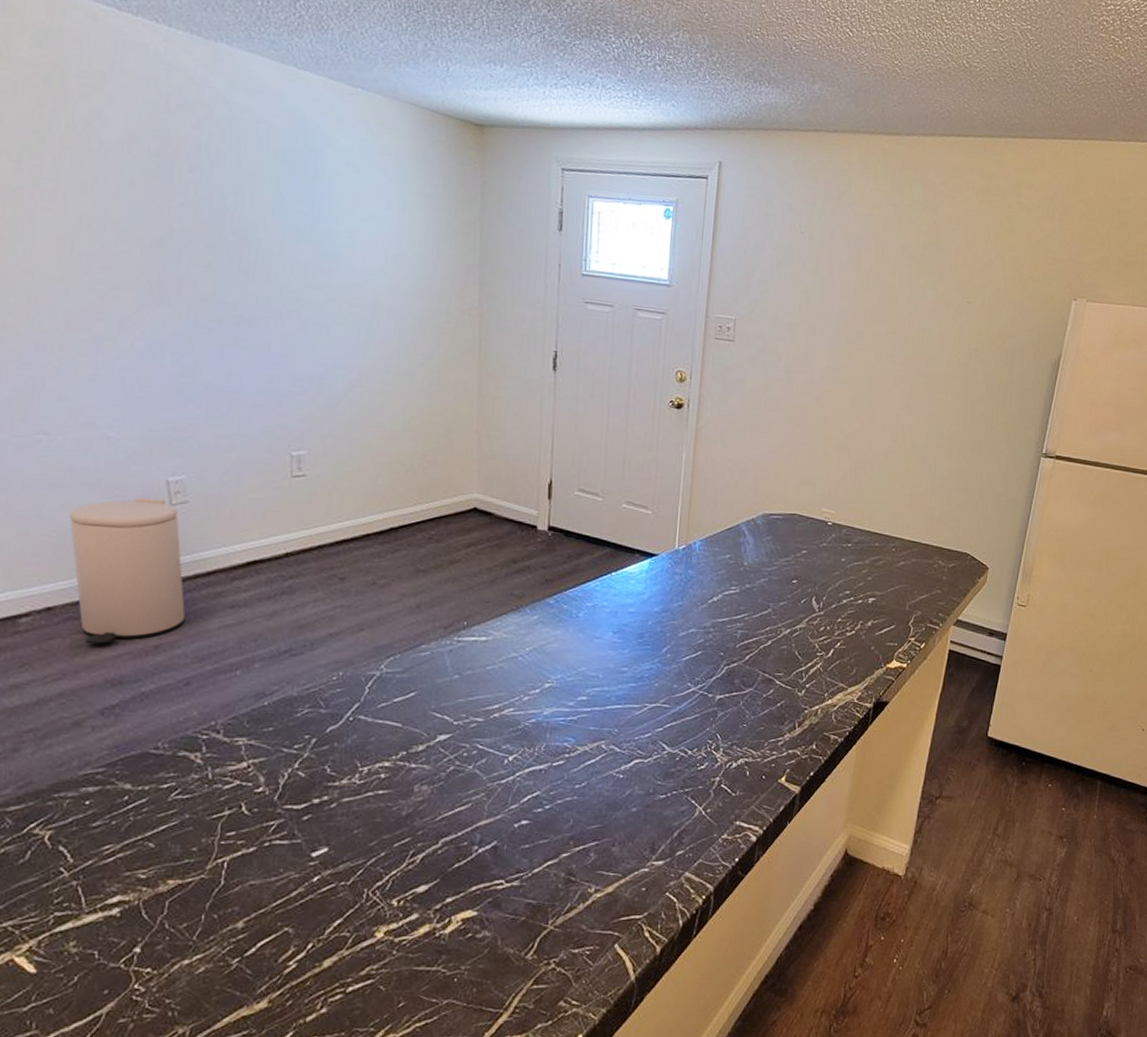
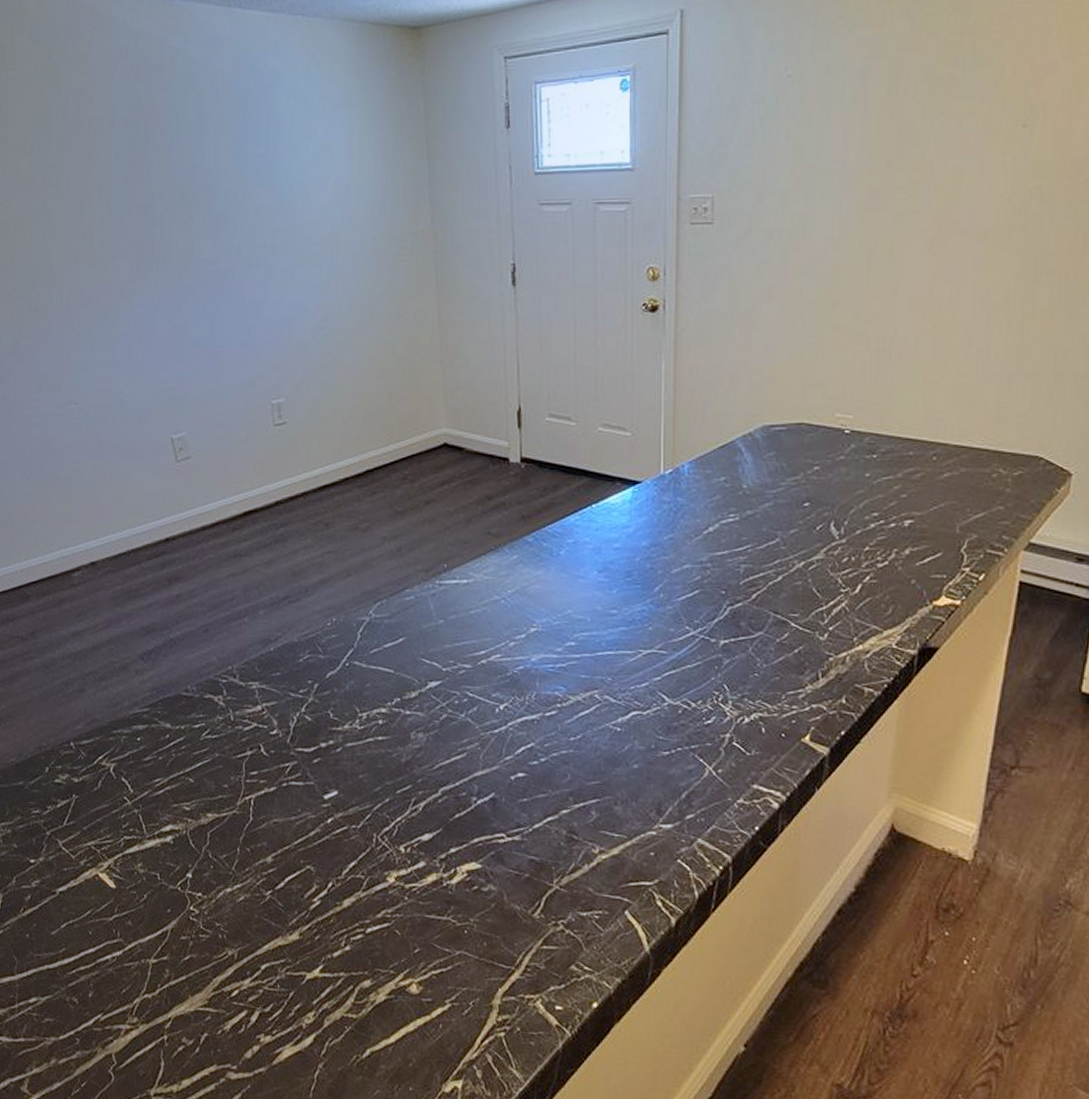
pedal bin: present [68,497,186,645] -> none [99,456,198,595]

